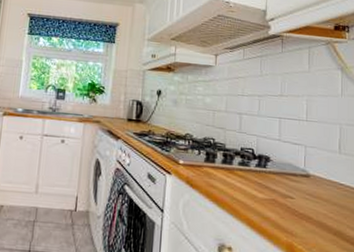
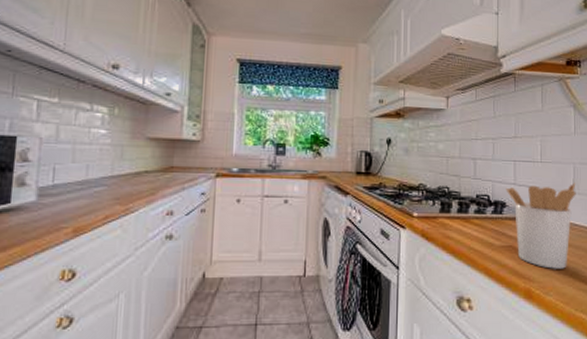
utensil holder: none [270,142,342,227] -> present [506,182,576,269]

